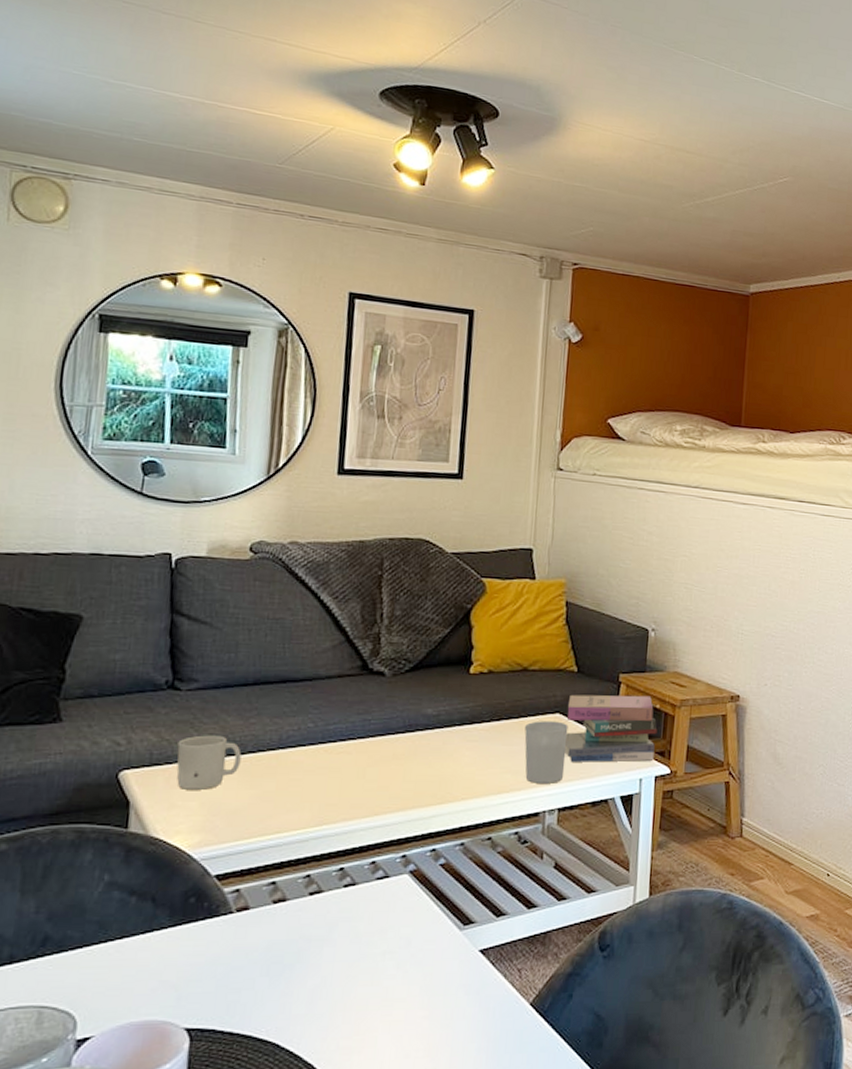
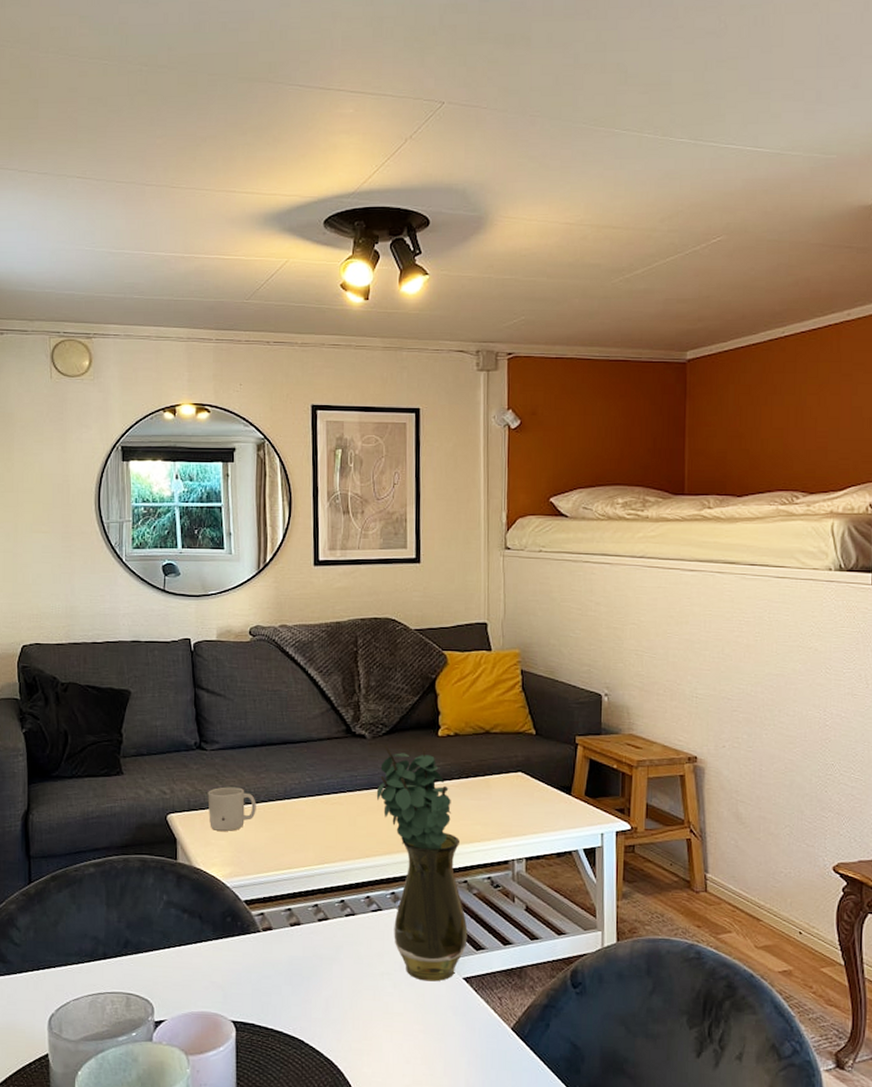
vase: none [392,684,489,957] -> present [376,746,468,982]
candle holder: present [524,721,569,783] -> none [491,778,530,835]
books: present [565,694,658,763] -> none [528,755,616,818]

